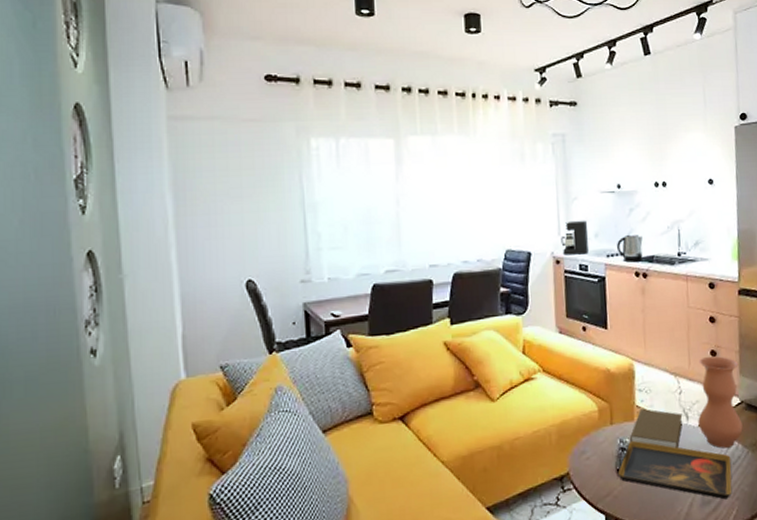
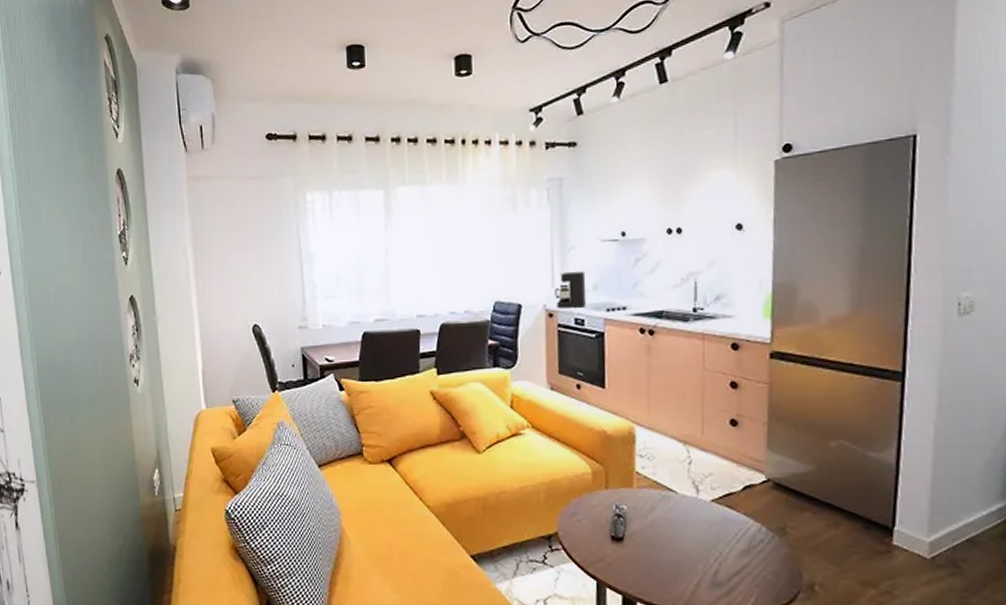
kettle: present [617,234,643,263] -> none [619,286,650,318]
decorative tray: present [617,440,732,500] -> none [612,508,752,585]
book: present [630,408,683,449] -> none [628,475,692,522]
vase: present [698,355,743,449] -> none [711,425,768,529]

